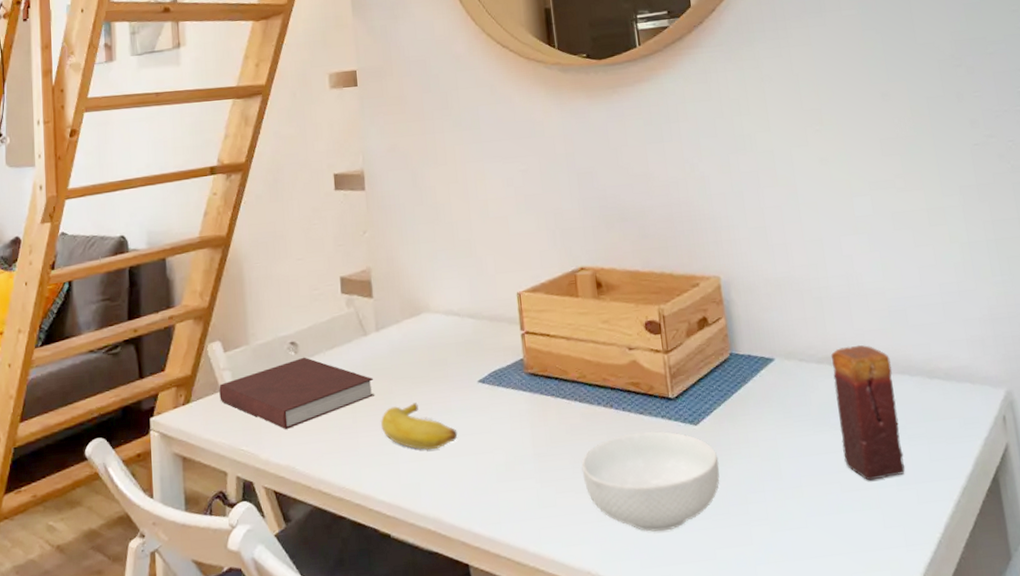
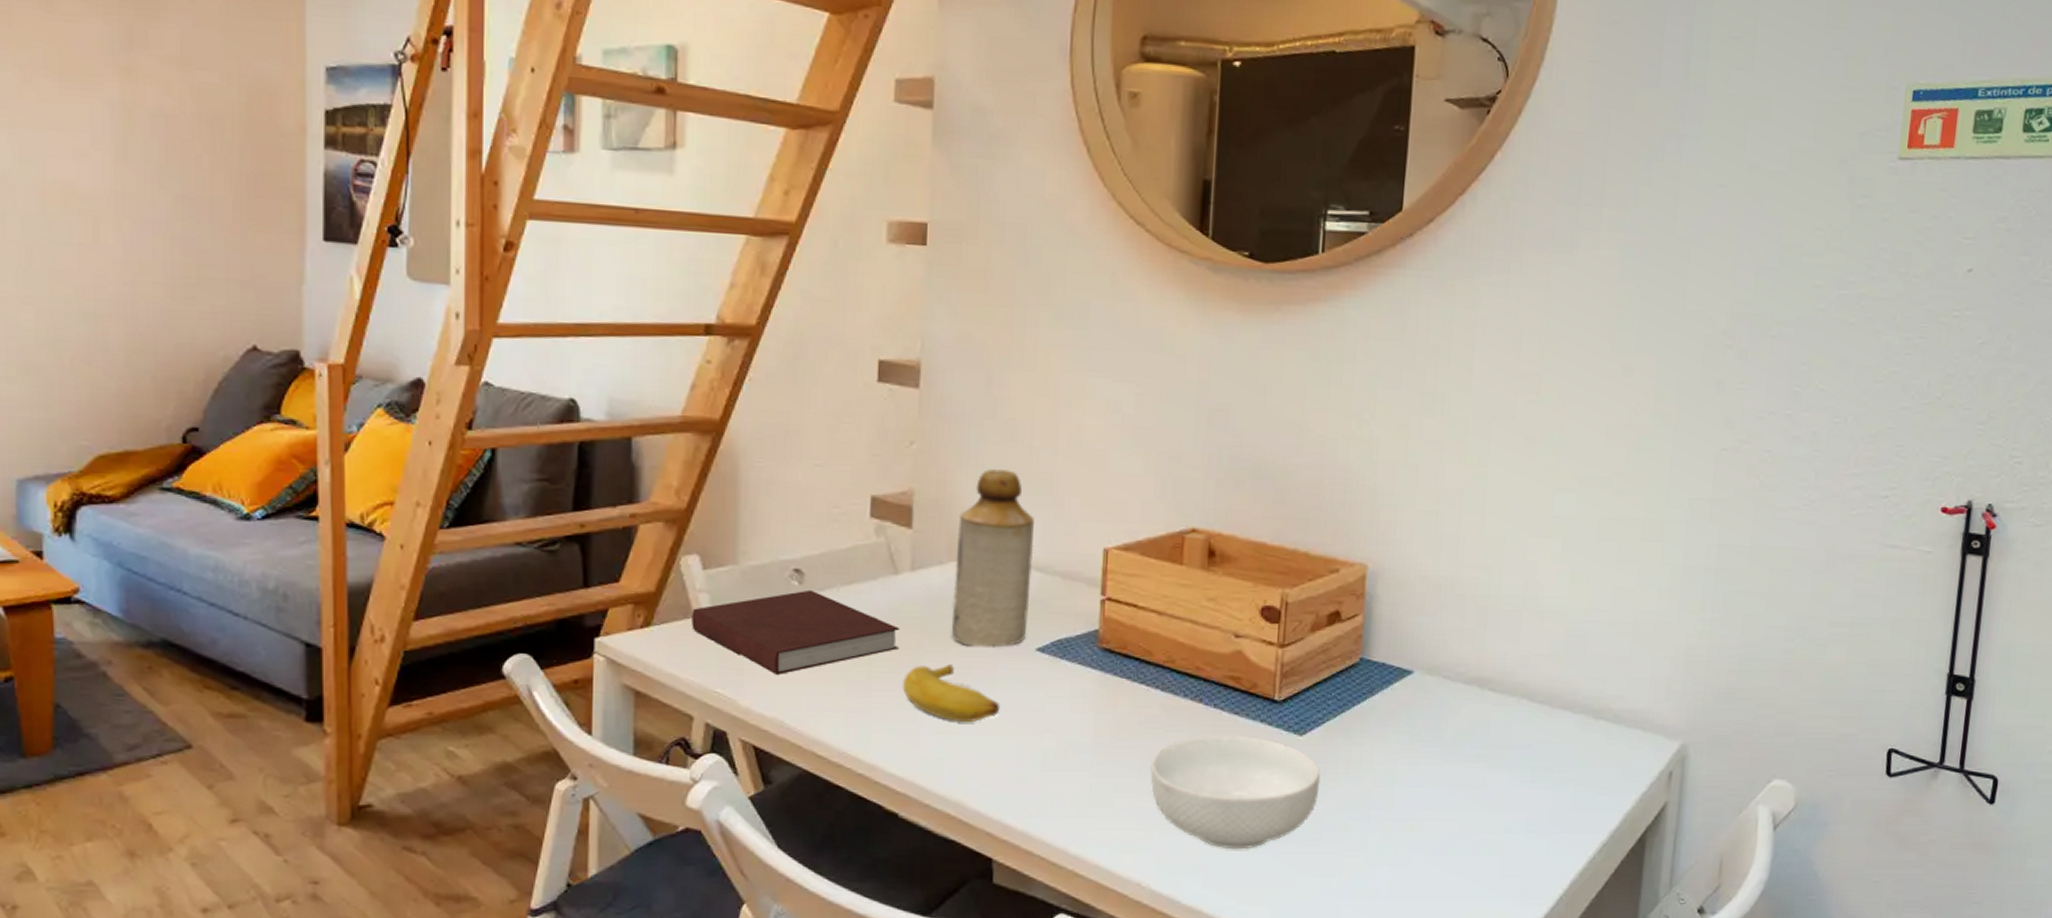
bottle: none [406,241,469,386] -> present [951,468,1034,647]
candle: present [830,345,905,481] -> none [1471,669,1554,824]

